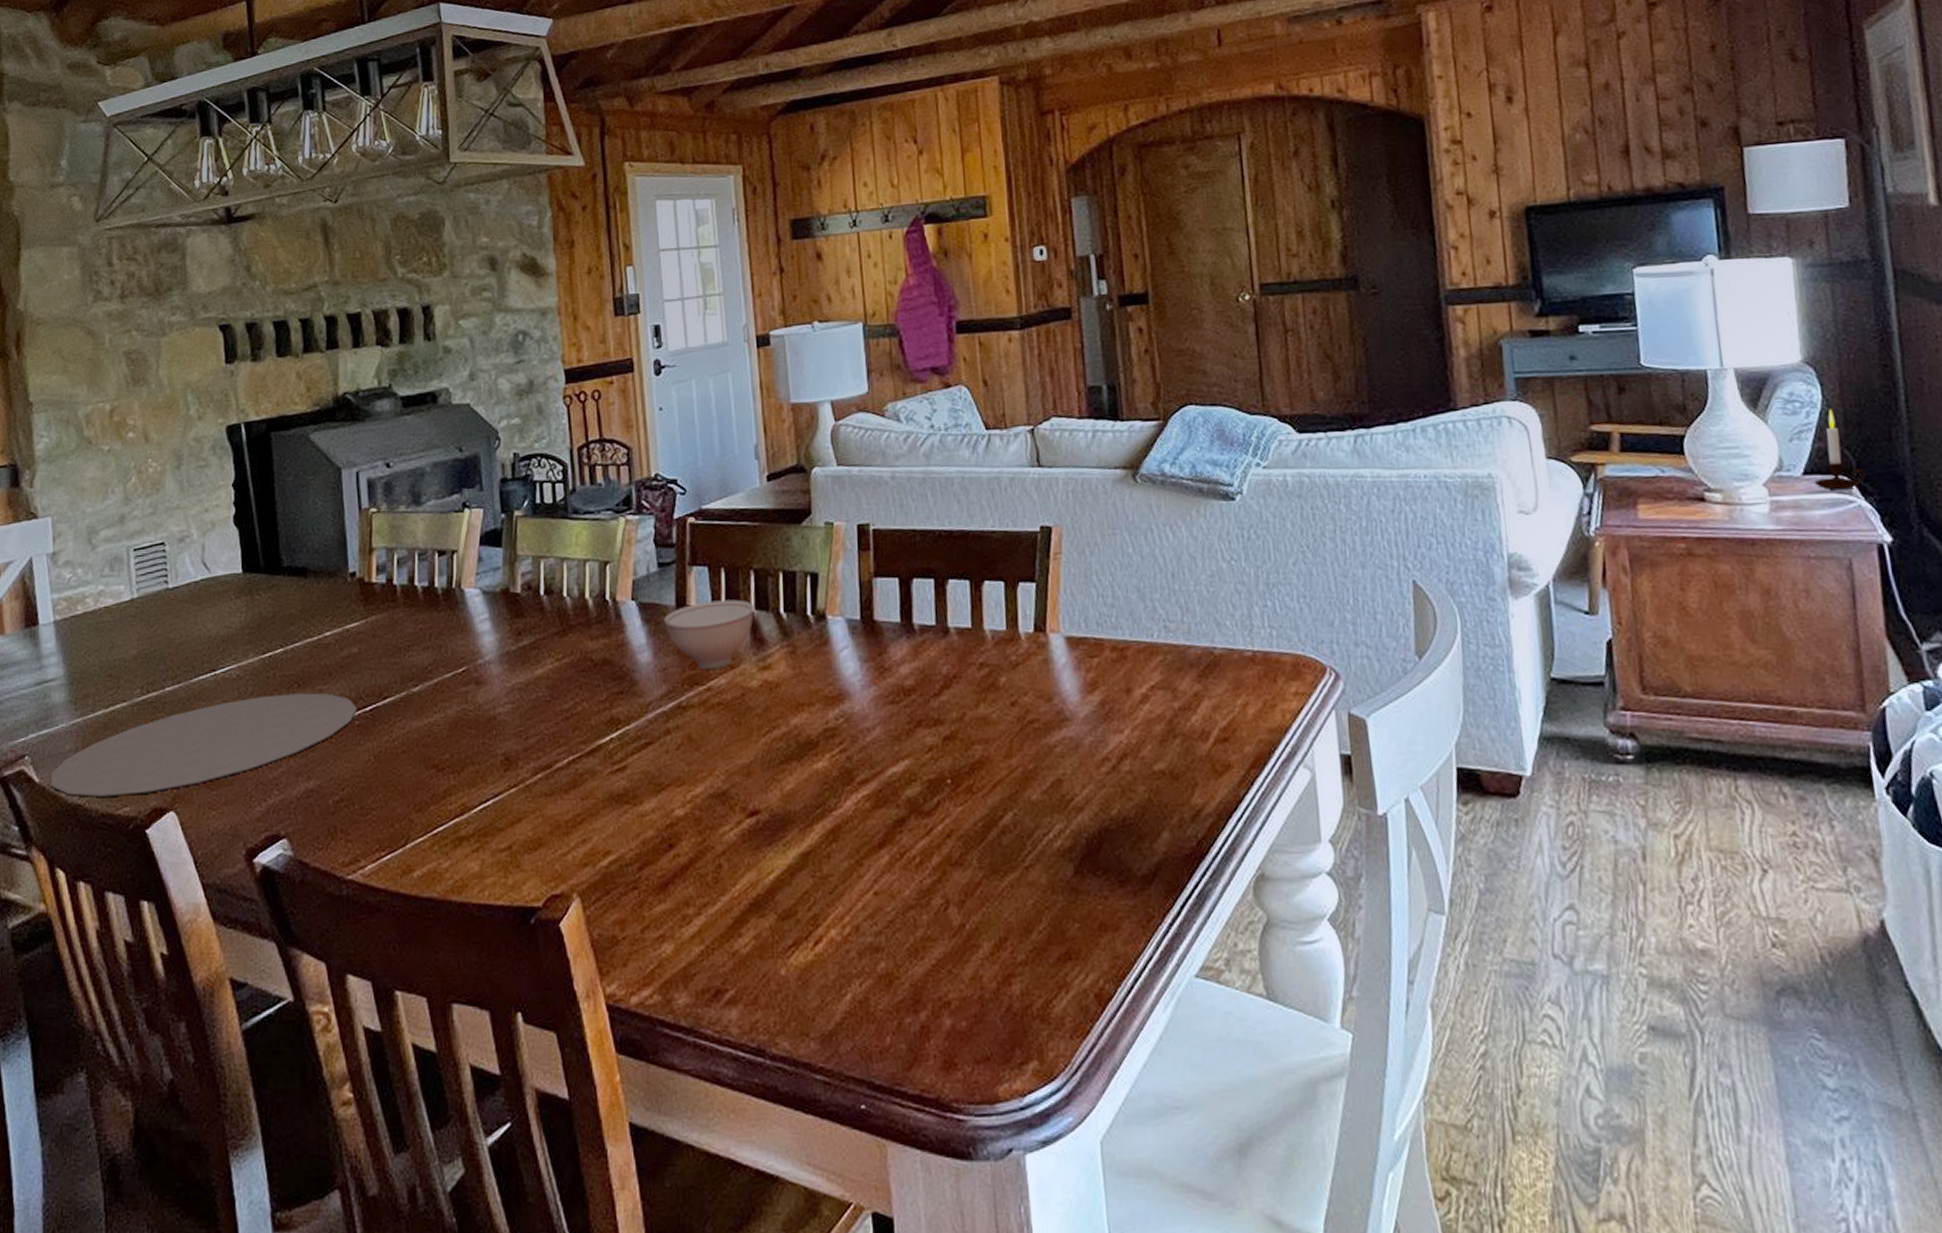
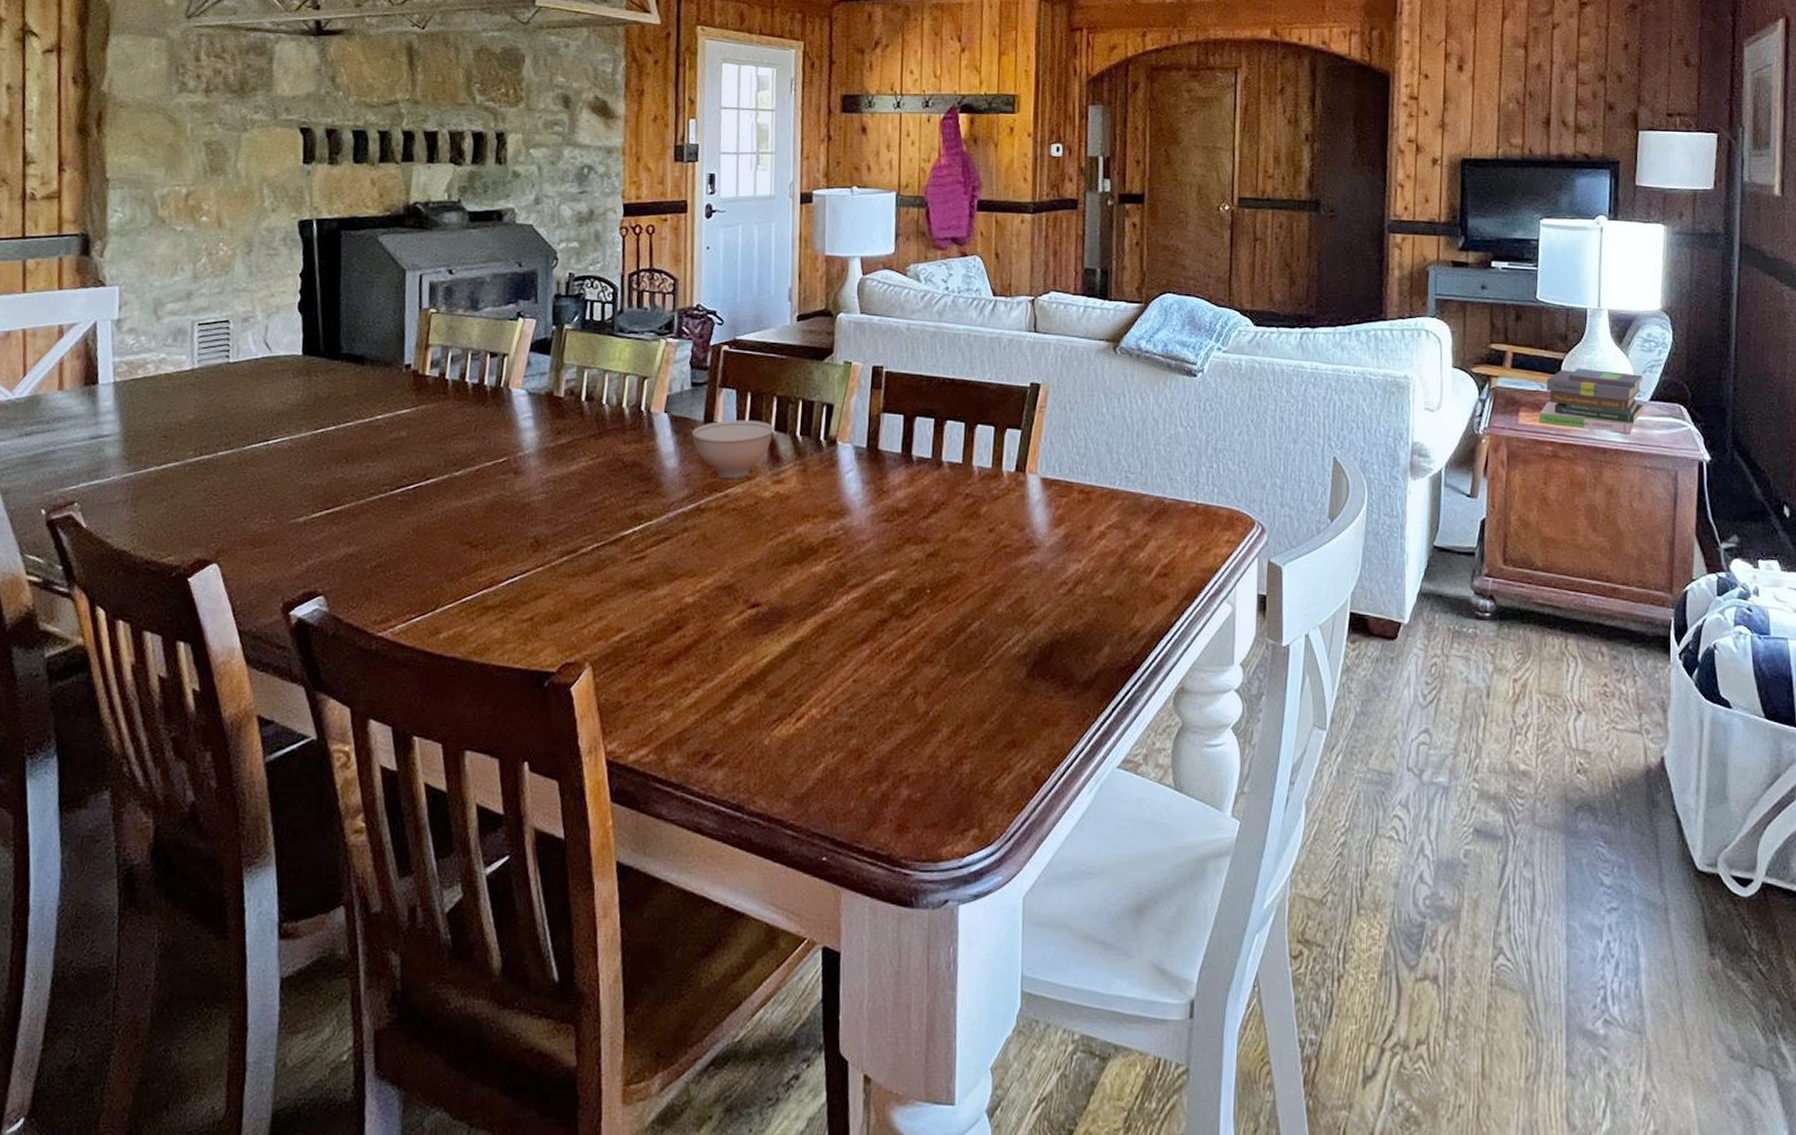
placemat: present [50,693,357,798] -> none [97,467,401,547]
books: none [1663,443,1797,519] -> present [1539,368,1643,433]
candle: present [1814,409,1867,490] -> none [1657,350,1698,416]

